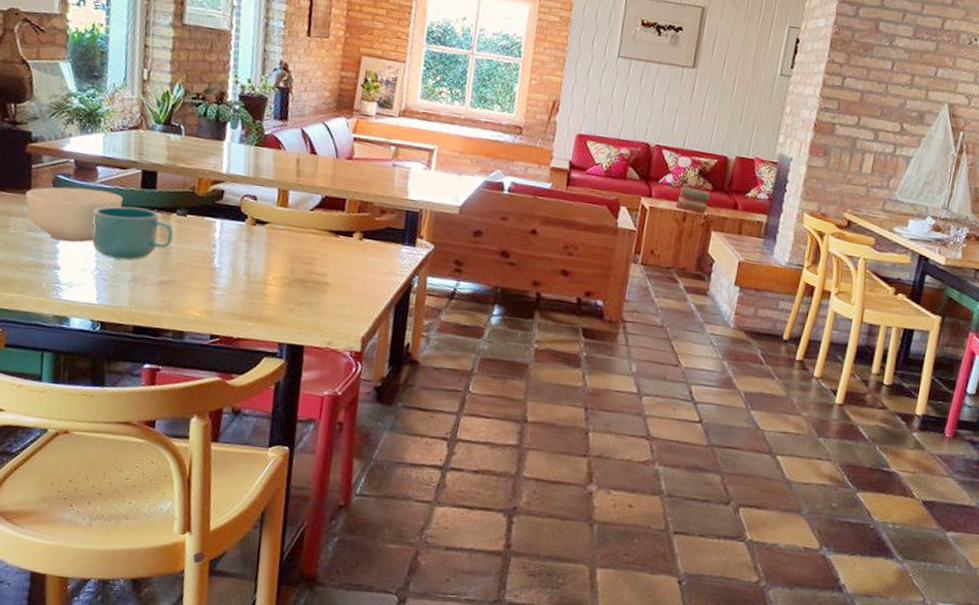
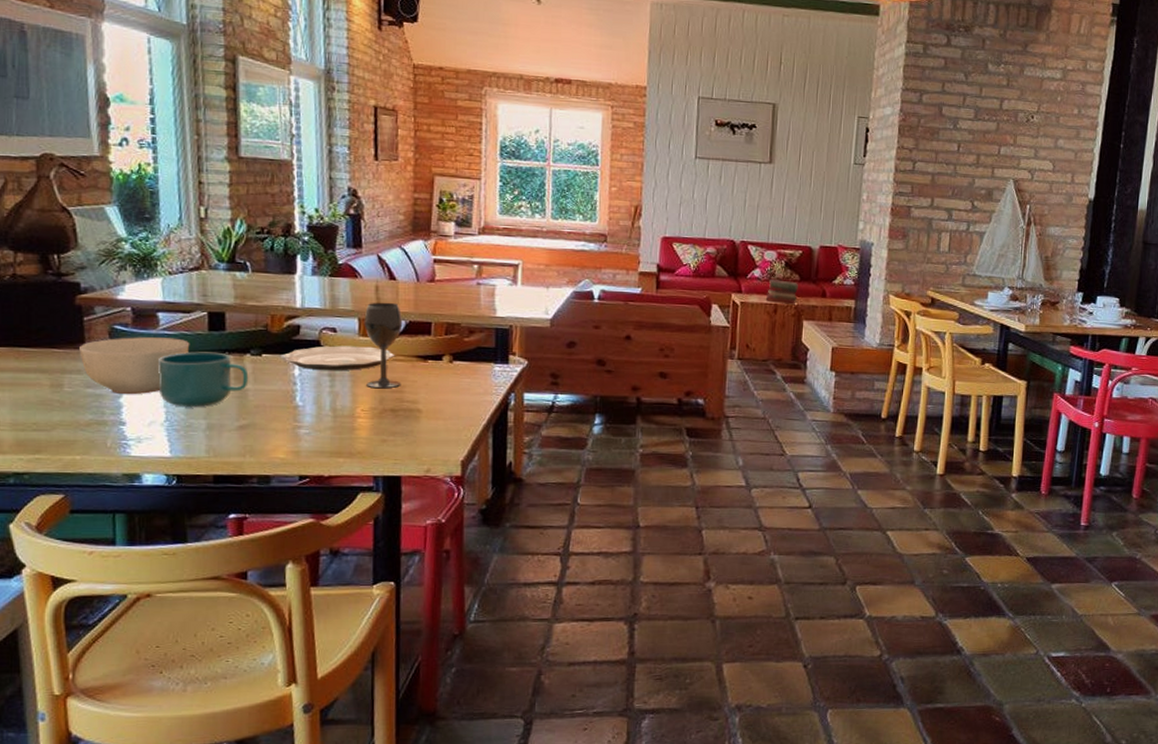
plate: none [205,212,309,239] -> present [282,346,395,371]
wine glass: none [280,174,319,259] -> present [364,302,403,389]

